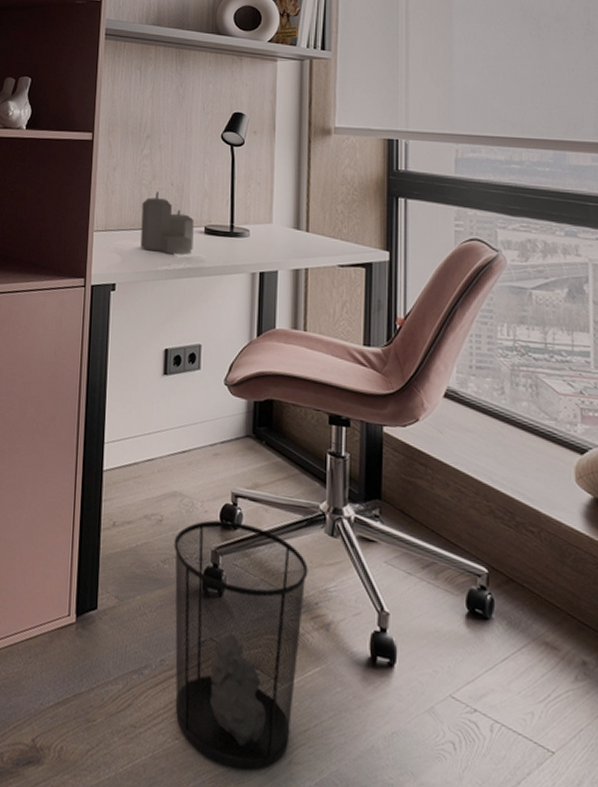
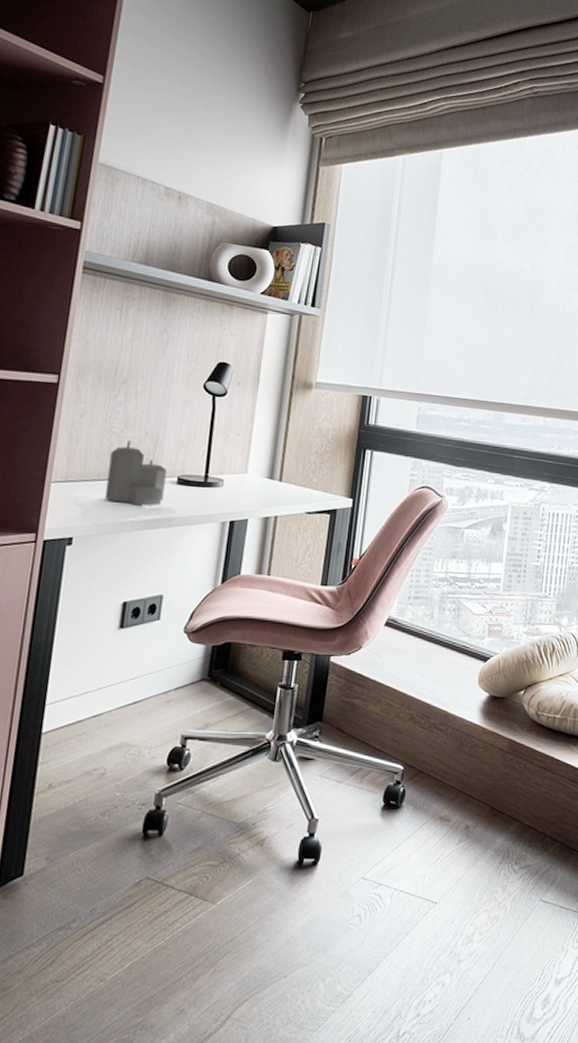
waste bin: present [173,520,308,771] -> none [103,763,250,992]

